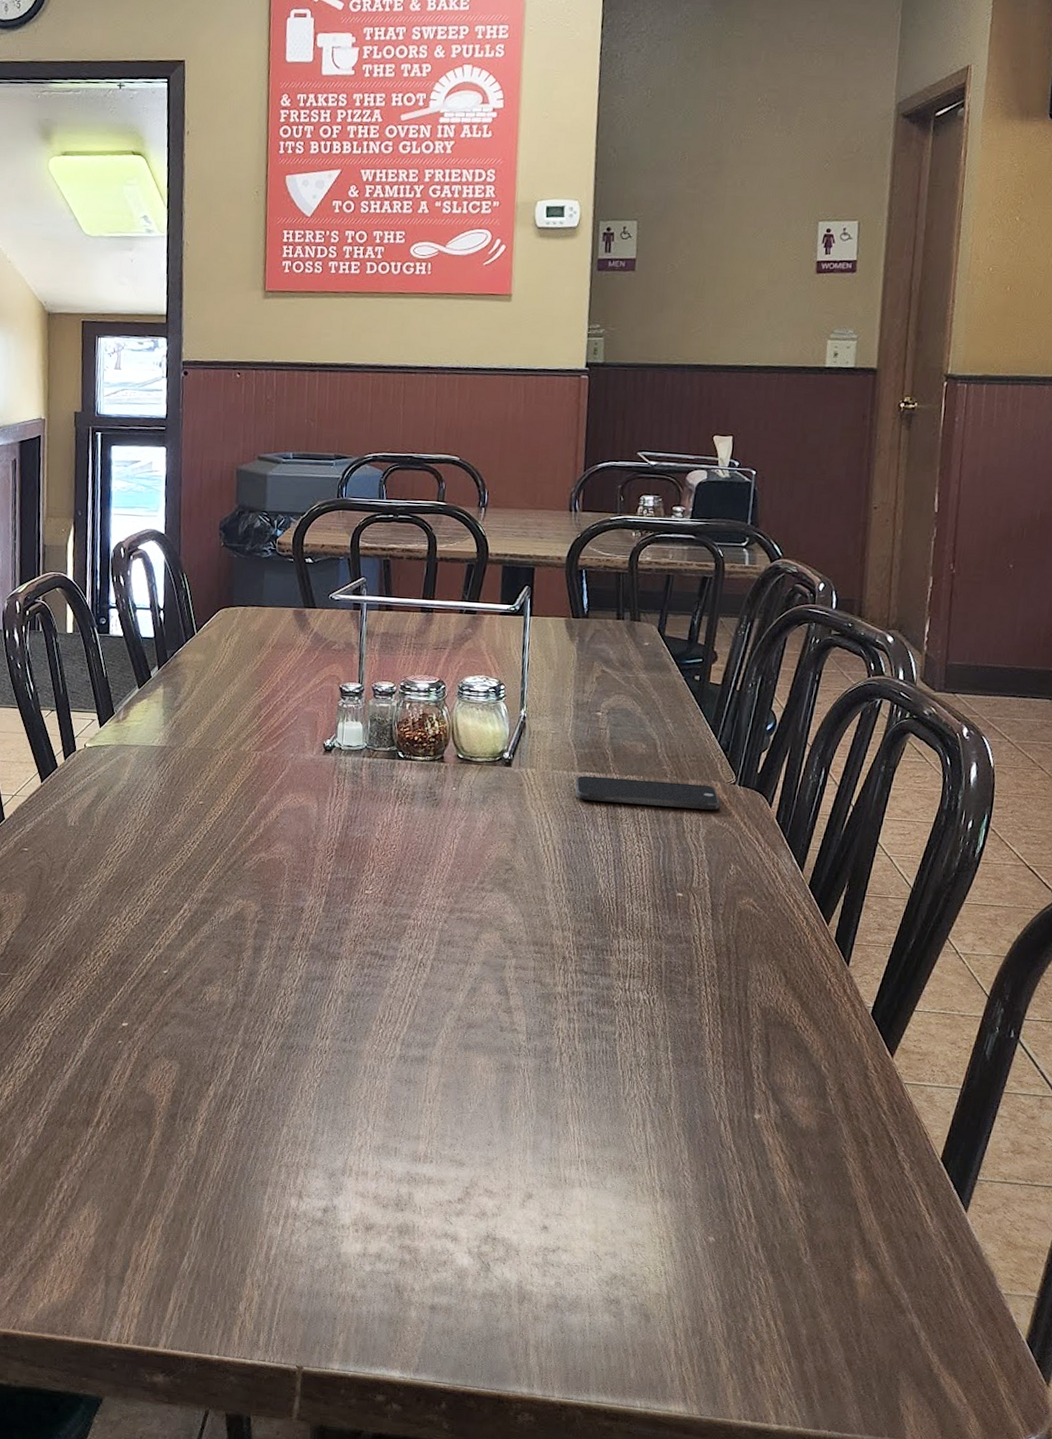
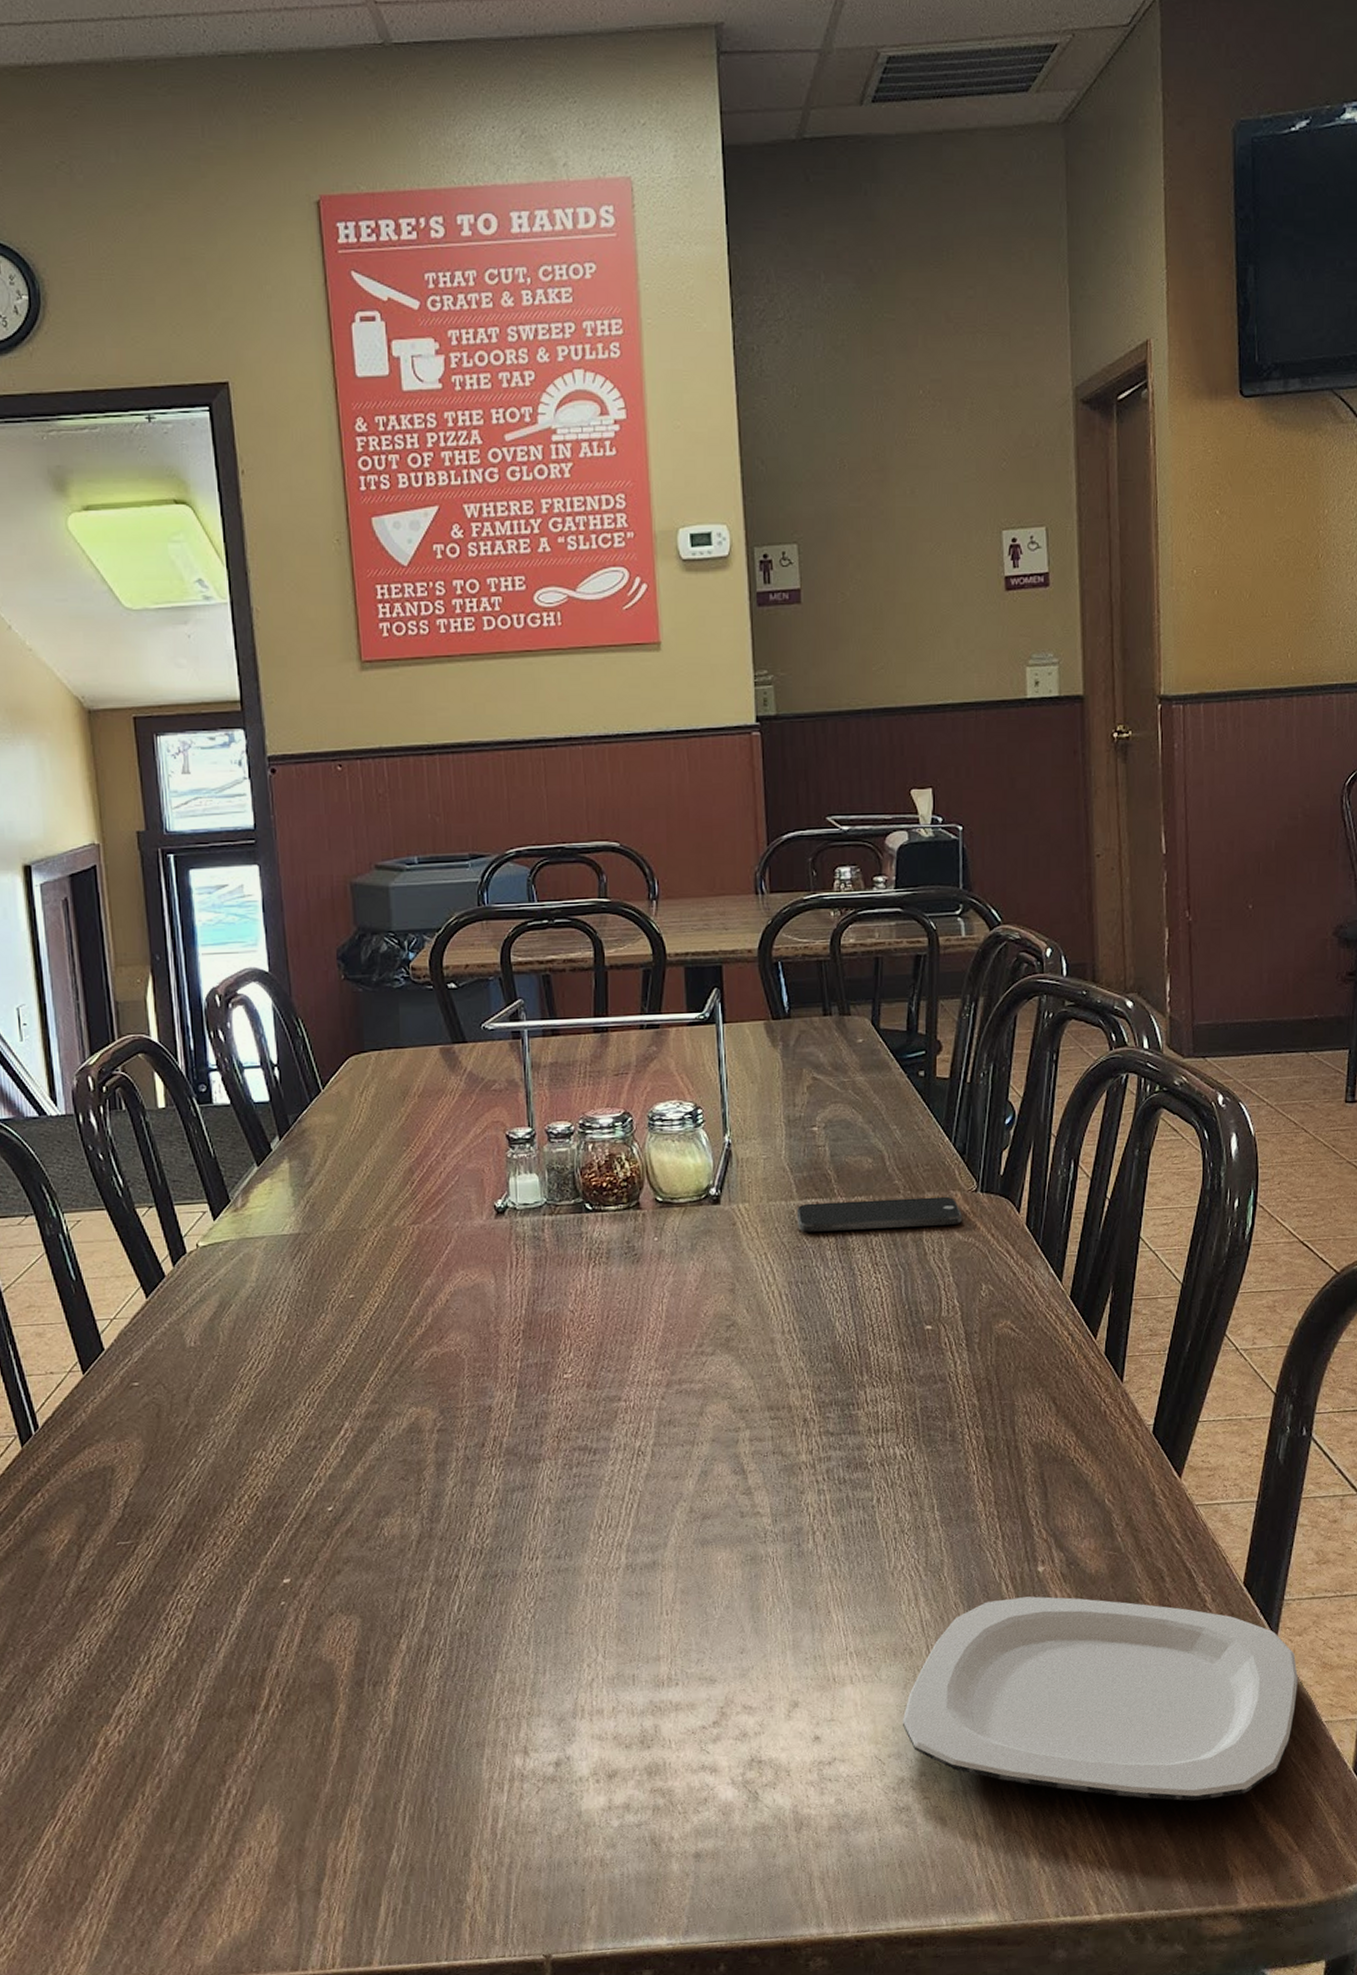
plate: none [620,1136,983,1344] -> present [902,1596,1298,1802]

